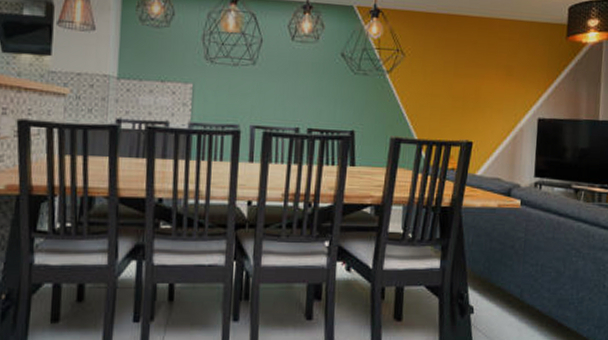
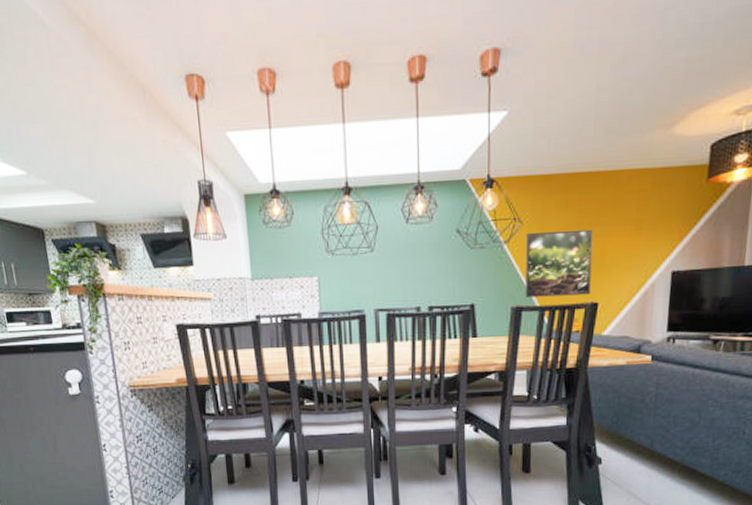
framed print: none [404,65,470,133] -> present [525,229,594,298]

